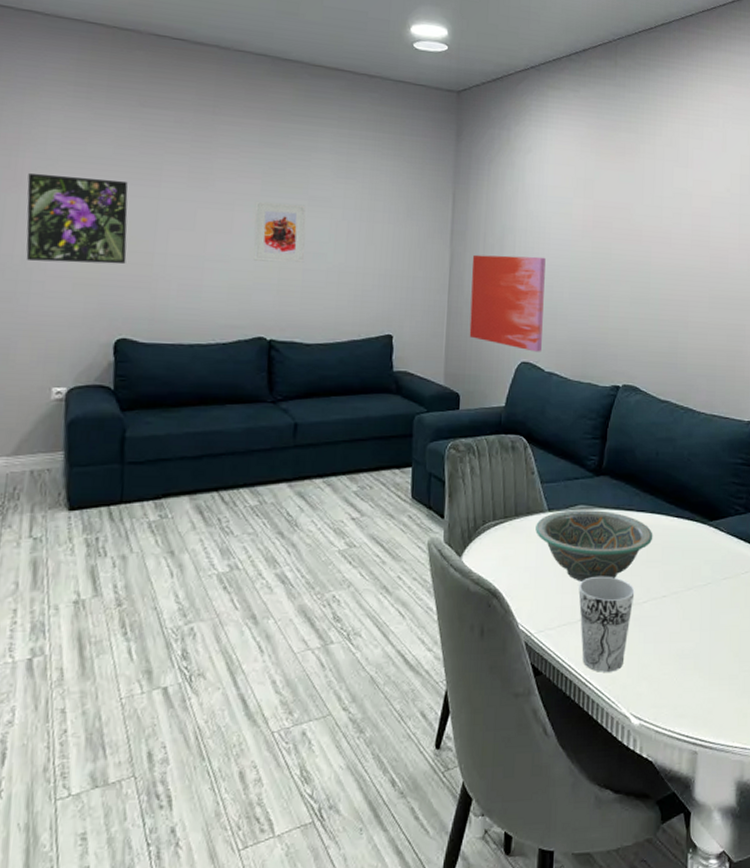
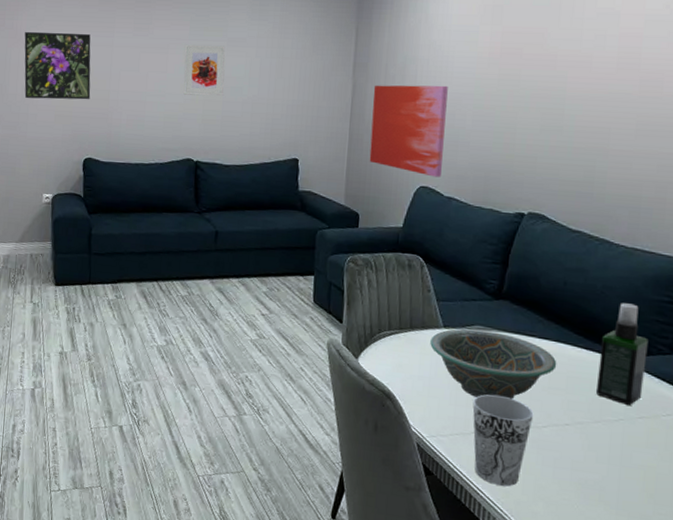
spray bottle: none [688,468,728,568] -> present [596,303,649,405]

